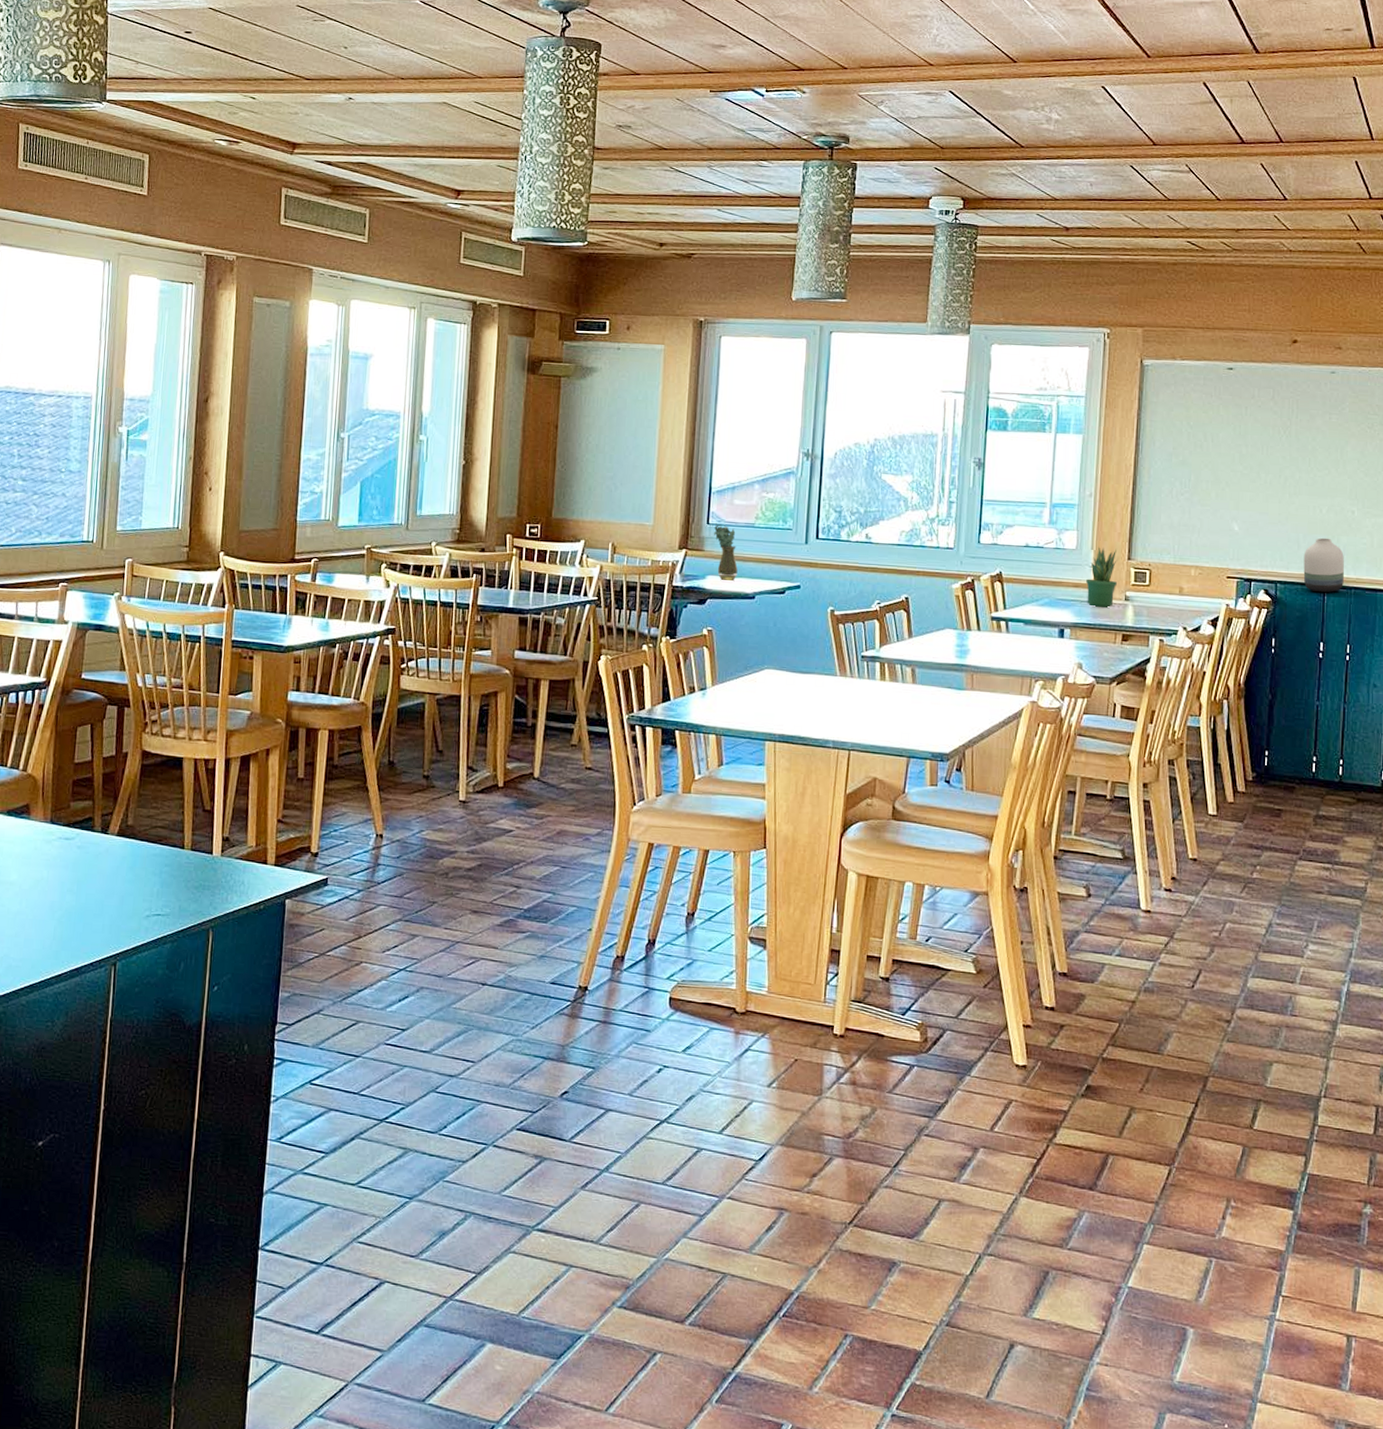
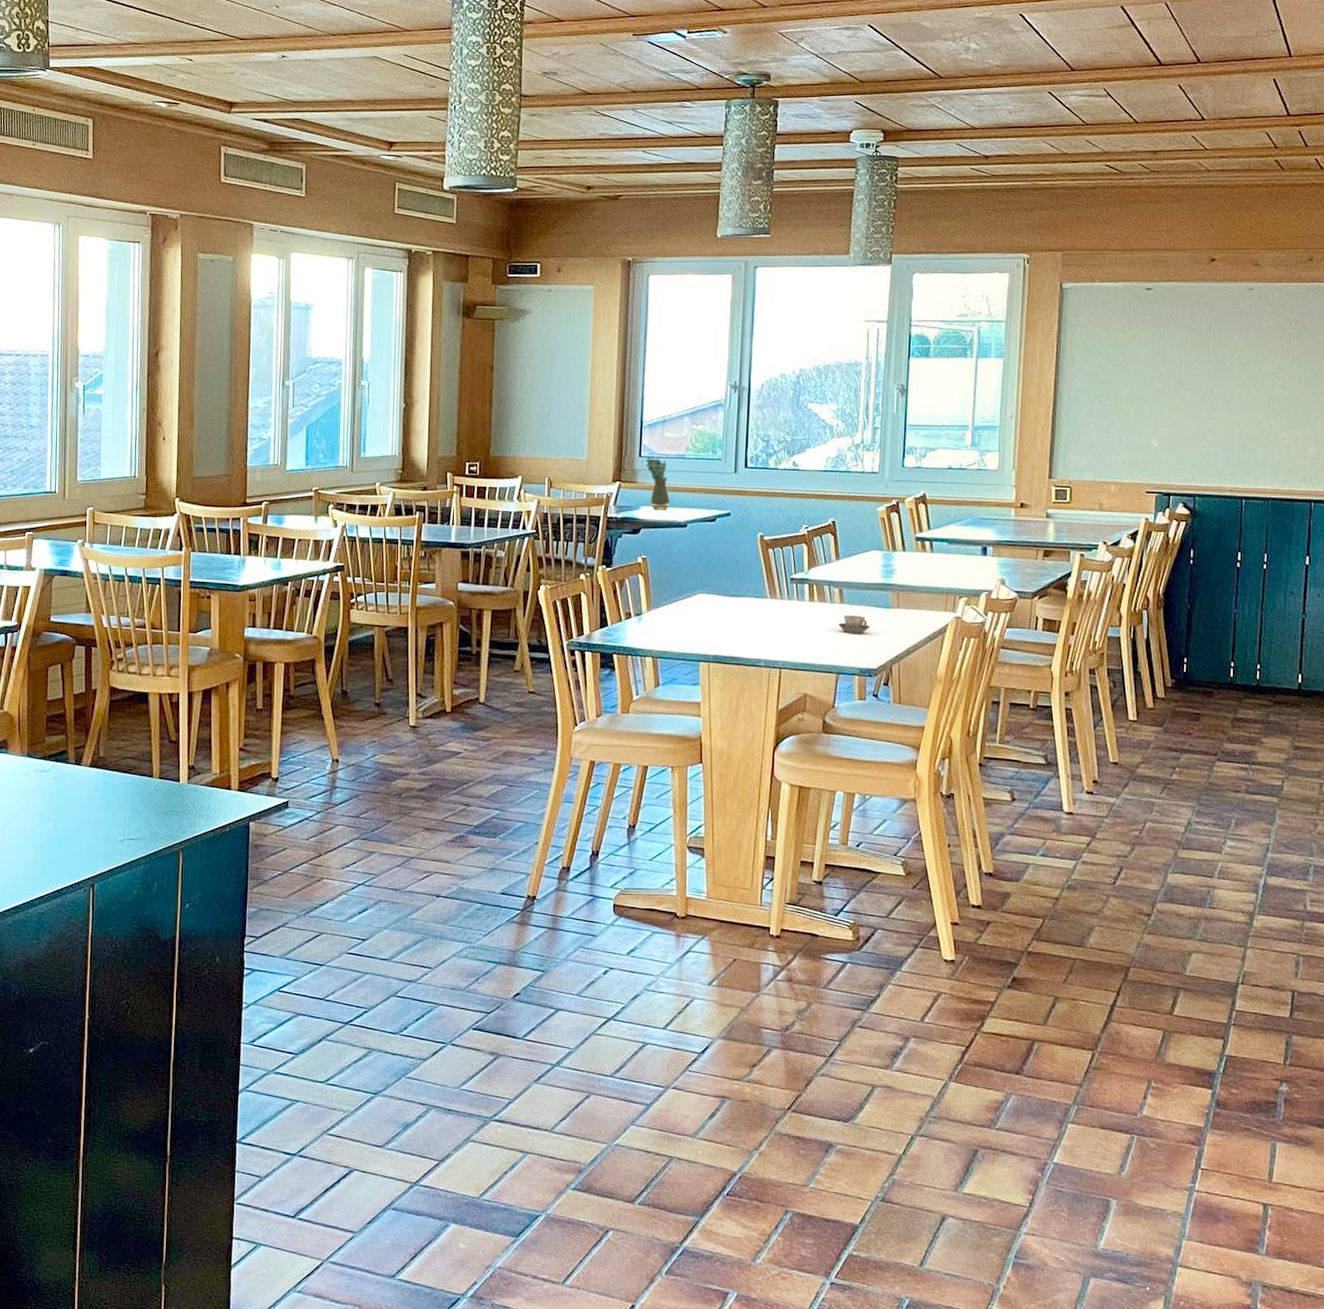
cup: none [910,696,943,717] -> present [838,615,870,635]
planter: present [1086,547,1117,609] -> none [1008,467,1038,526]
vase: present [1303,537,1344,593] -> none [1221,451,1262,505]

